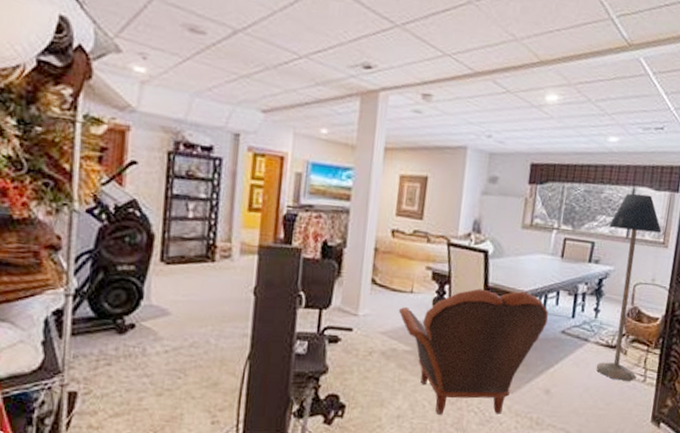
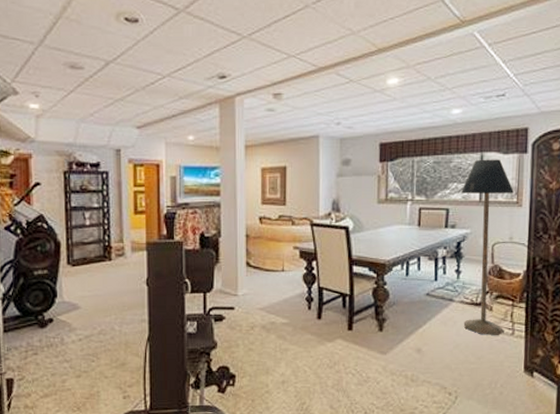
armchair: present [398,288,549,415] -> none [273,260,412,378]

